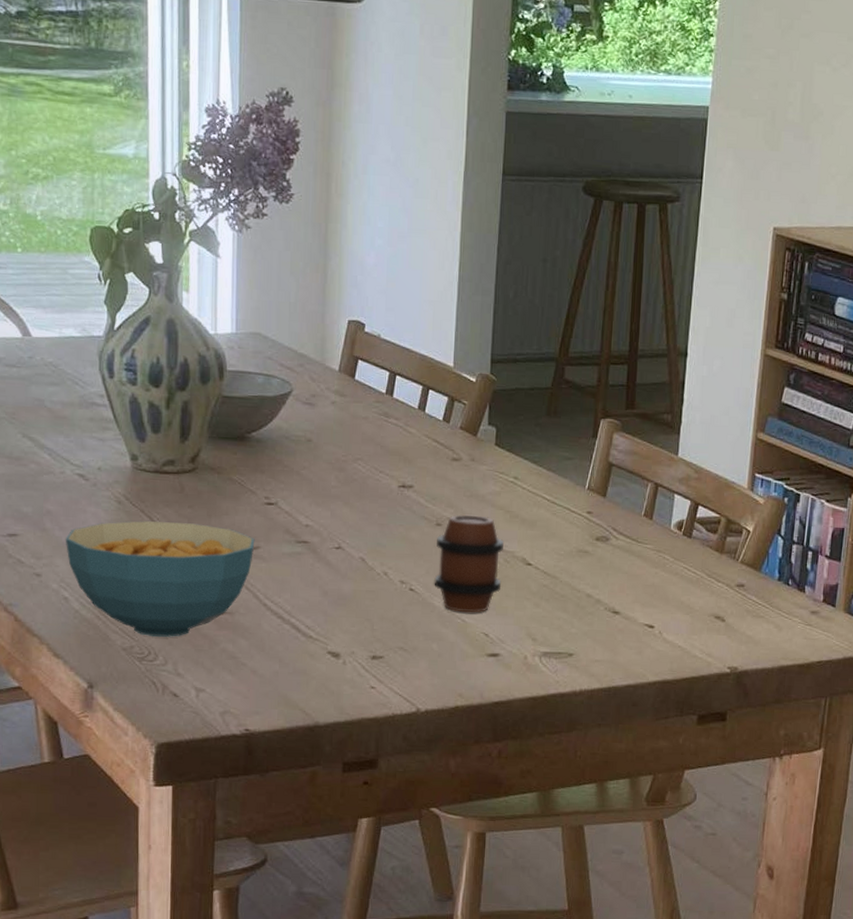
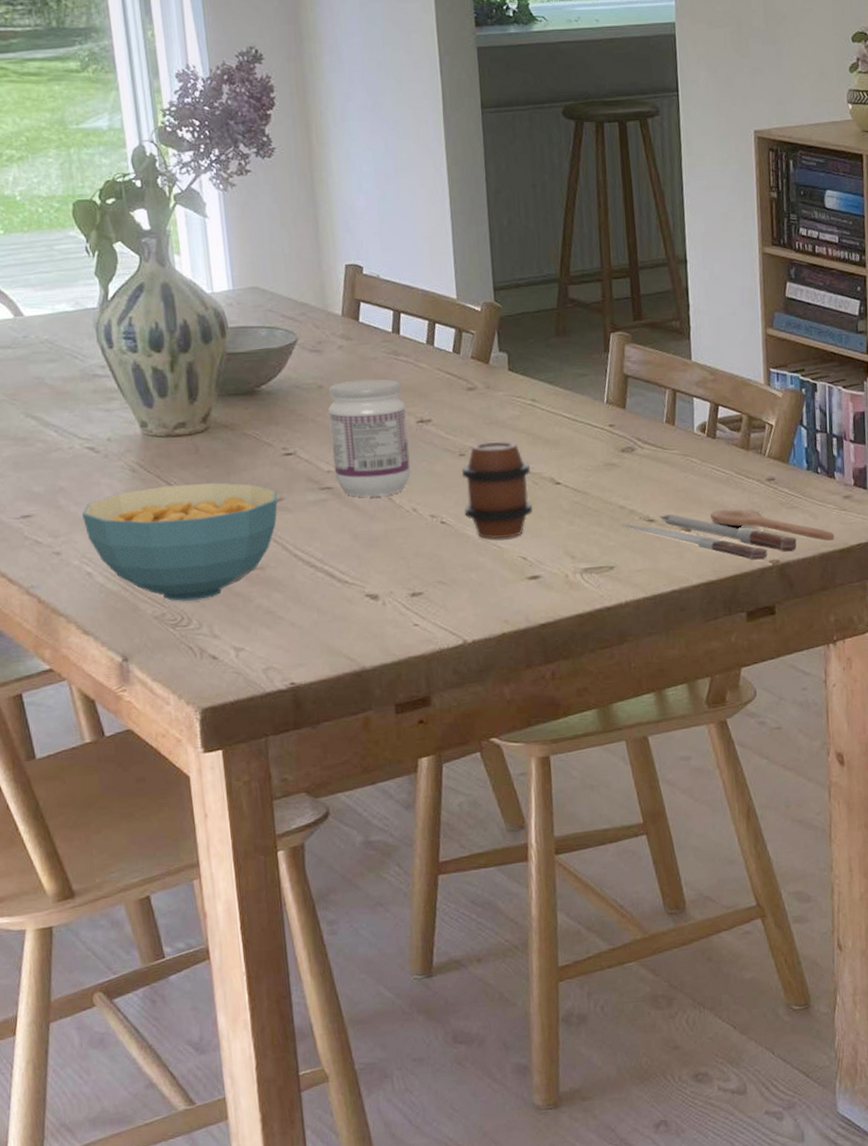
jam: none [312,437,390,557] -> present [327,379,411,498]
spoon: none [584,608,797,666] -> present [619,509,835,561]

